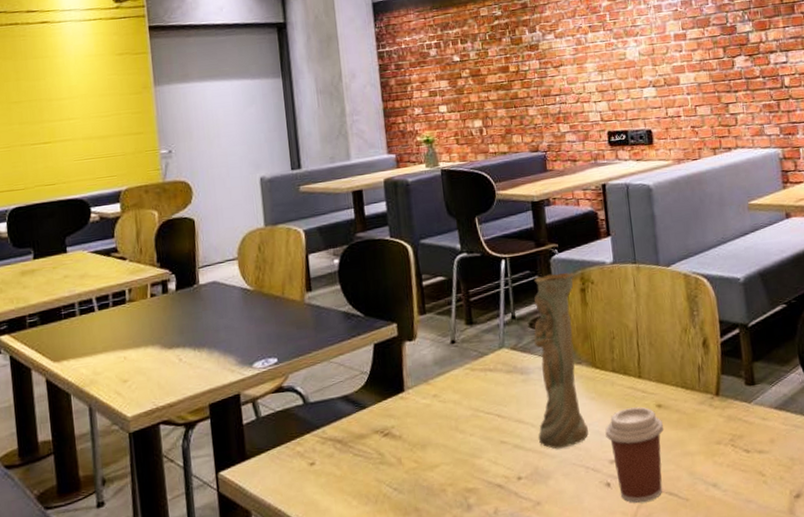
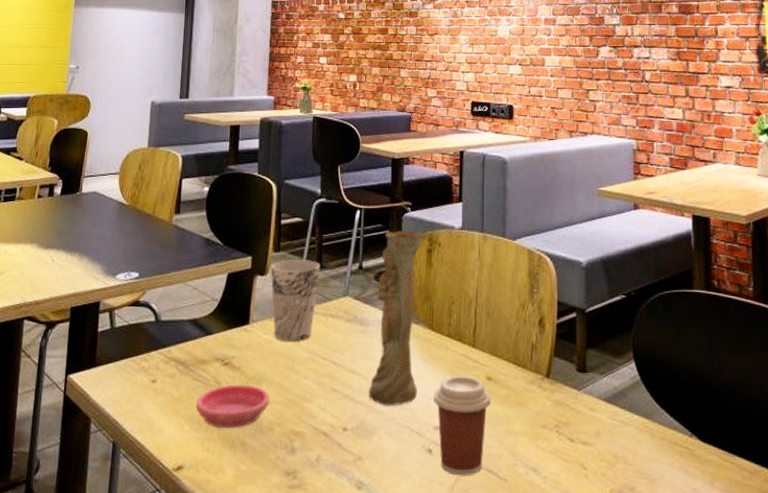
saucer: none [360,451,438,498] -> present [195,384,270,428]
cup: none [418,318,472,403] -> present [270,260,321,342]

